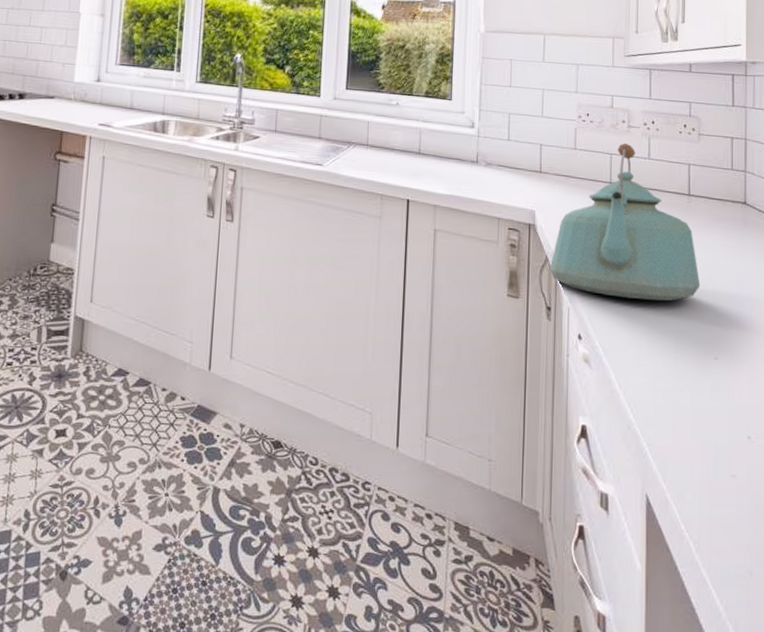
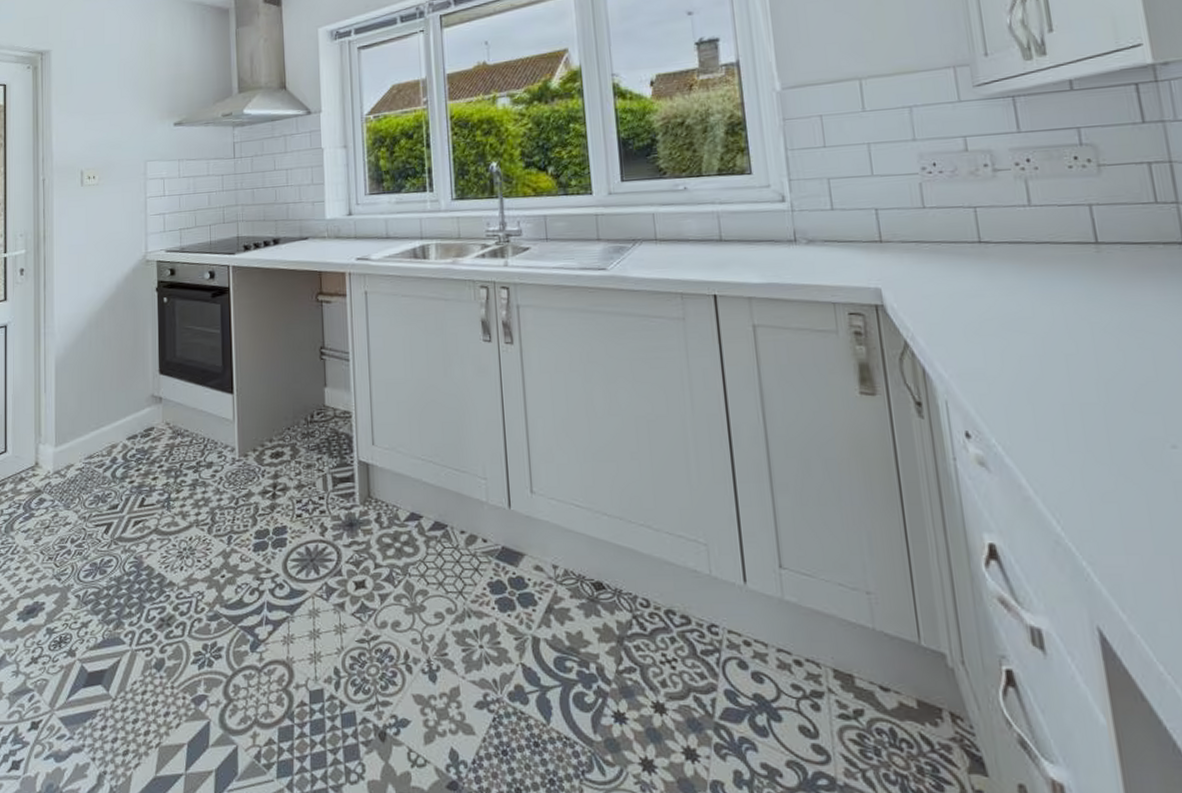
kettle: present [550,143,700,301] -> none [912,191,1134,382]

